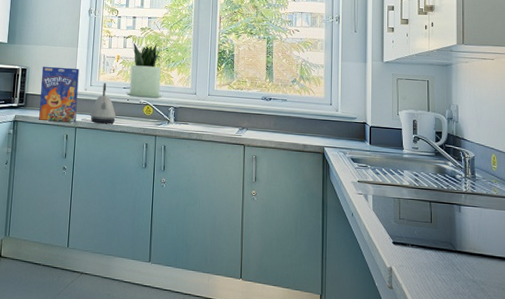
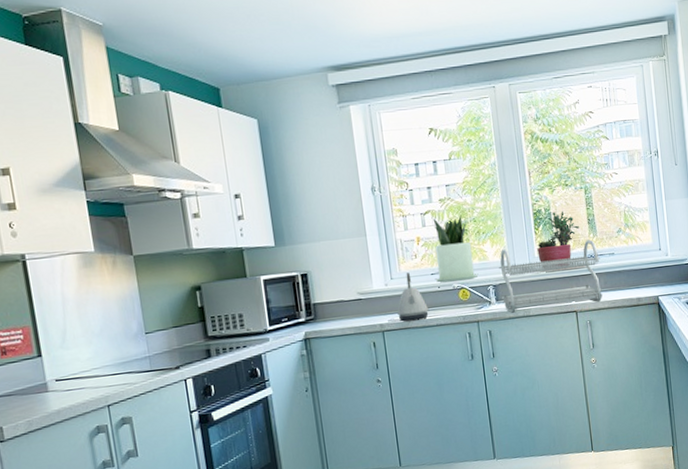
cereal box: present [39,66,80,123] -> none [326,261,382,332]
dish rack: none [179,78,273,141] -> present [499,240,603,314]
succulent plant: none [216,54,260,107] -> present [537,210,587,272]

